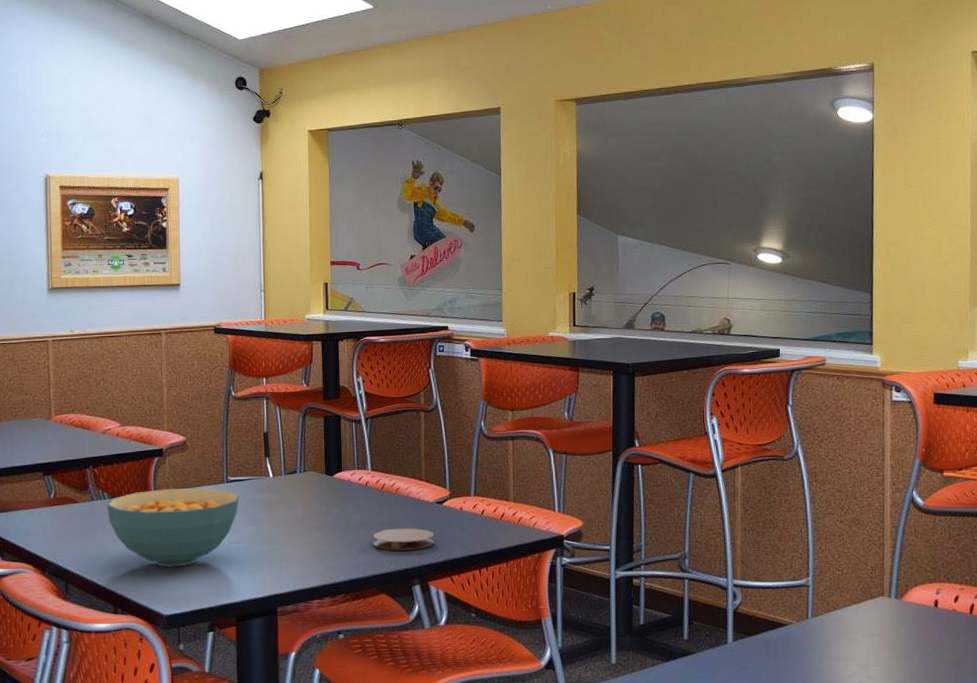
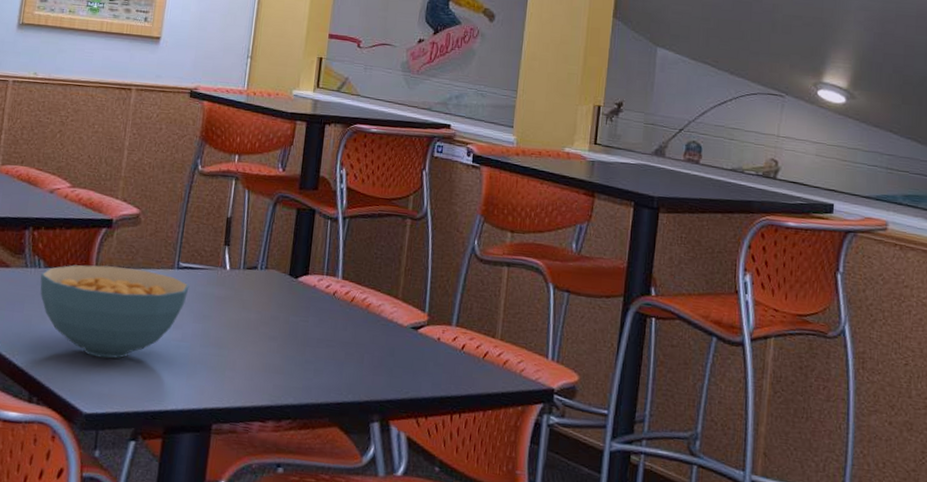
coaster: present [373,528,434,551] -> none [332,350,404,381]

